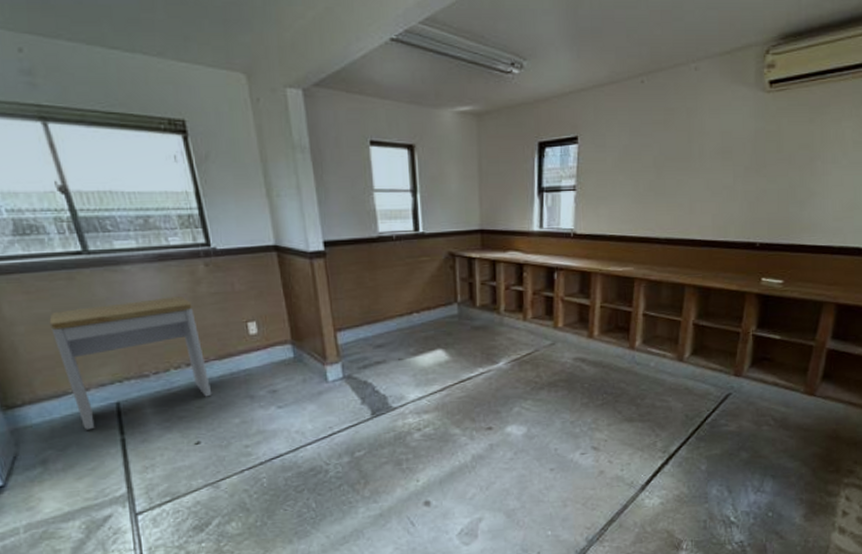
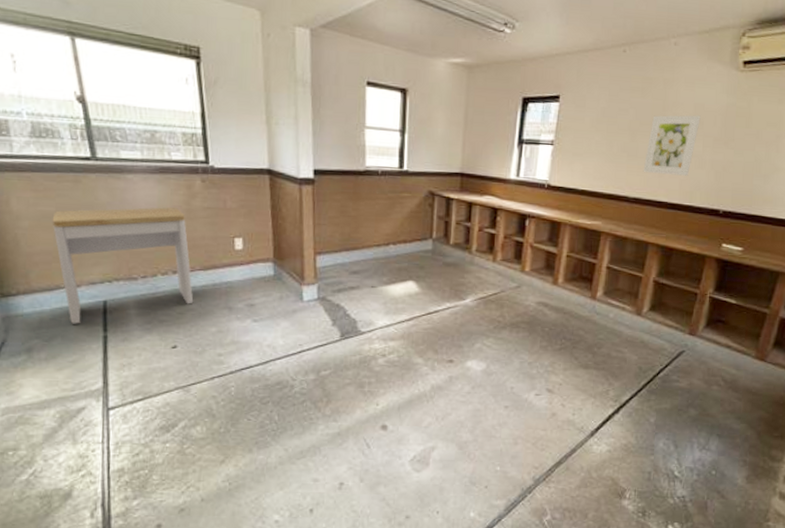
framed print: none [672,144,729,211] -> present [643,115,701,176]

